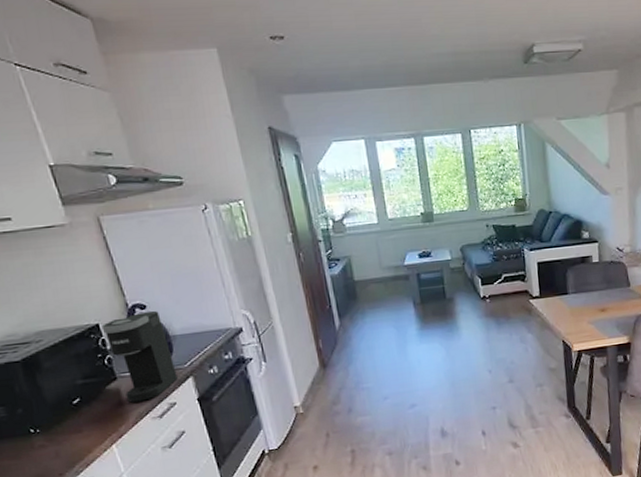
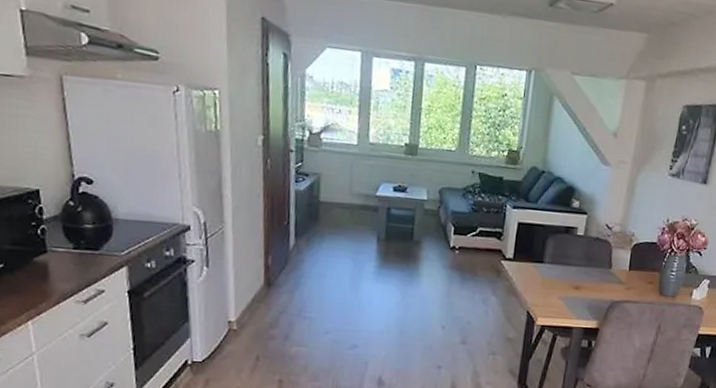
coffee maker: present [101,310,178,403] -> none [41,187,112,282]

